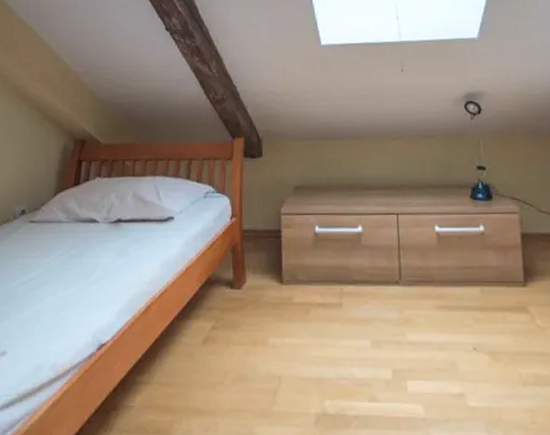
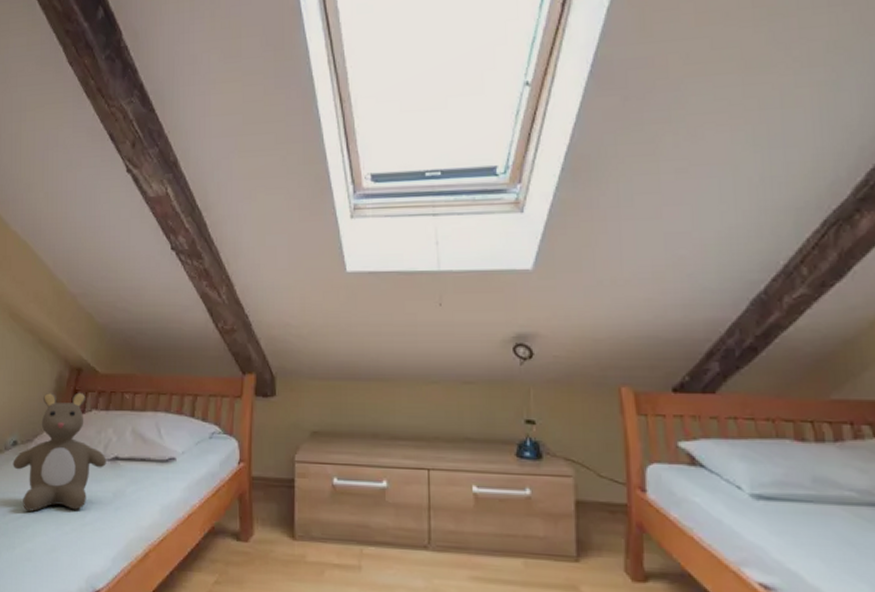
teddy bear: none [21,162,110,275] -> present [13,392,106,512]

